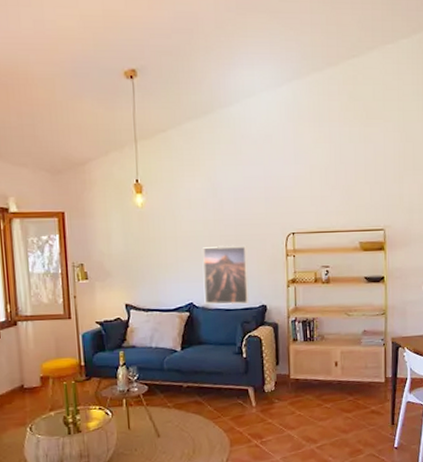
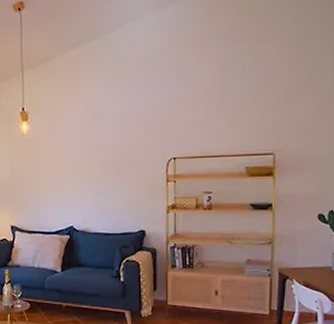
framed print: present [203,244,250,305] -> none [83,170,128,229]

